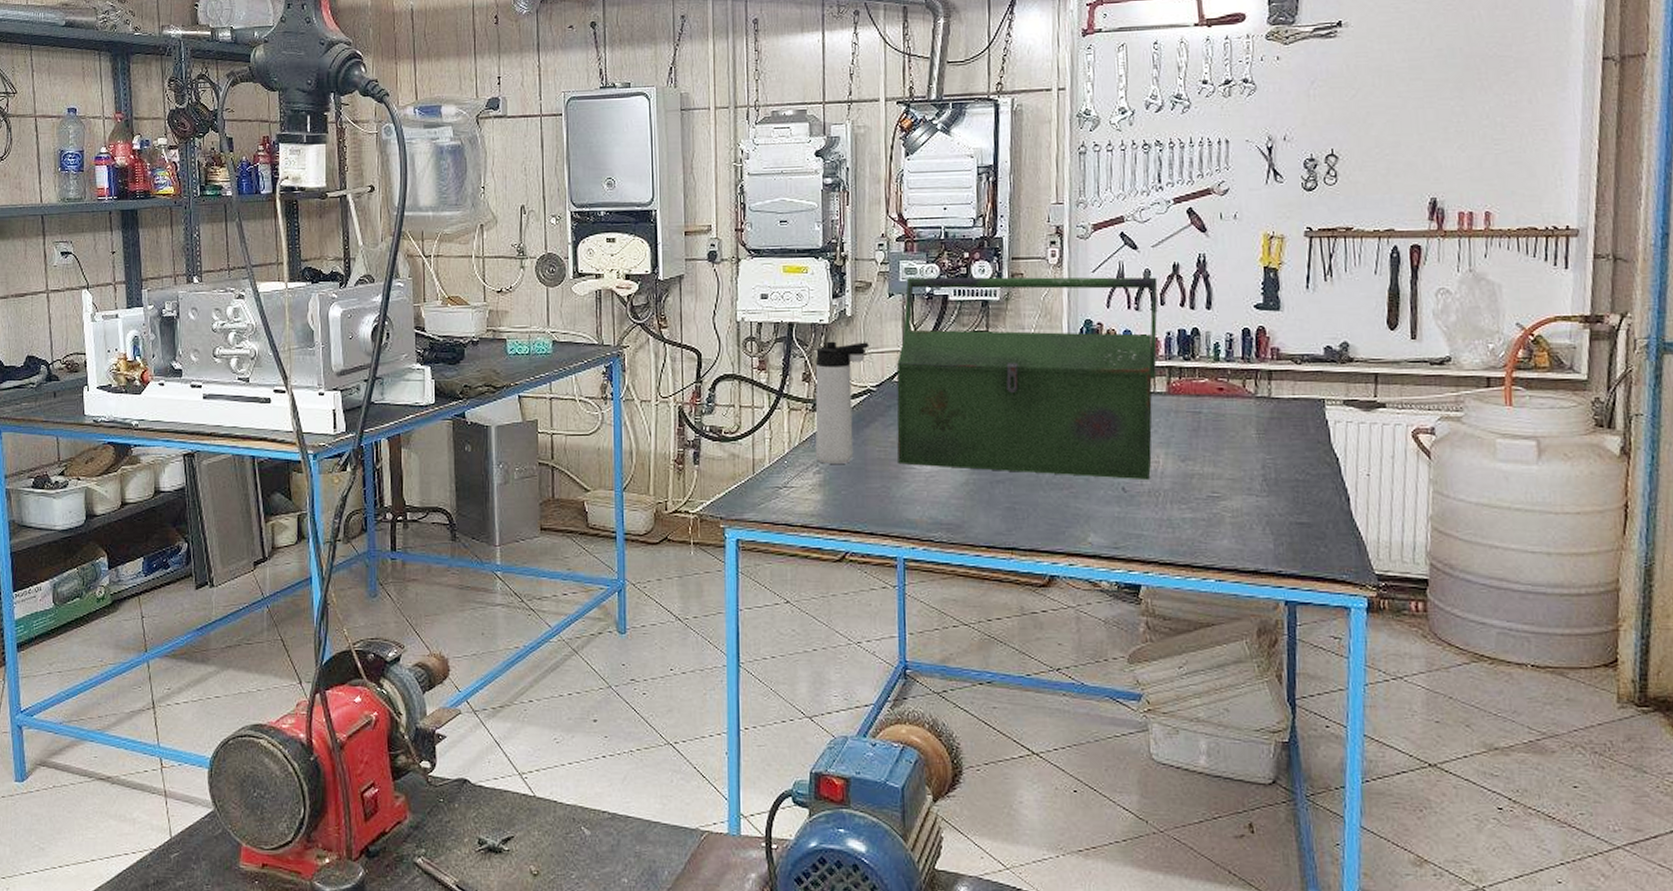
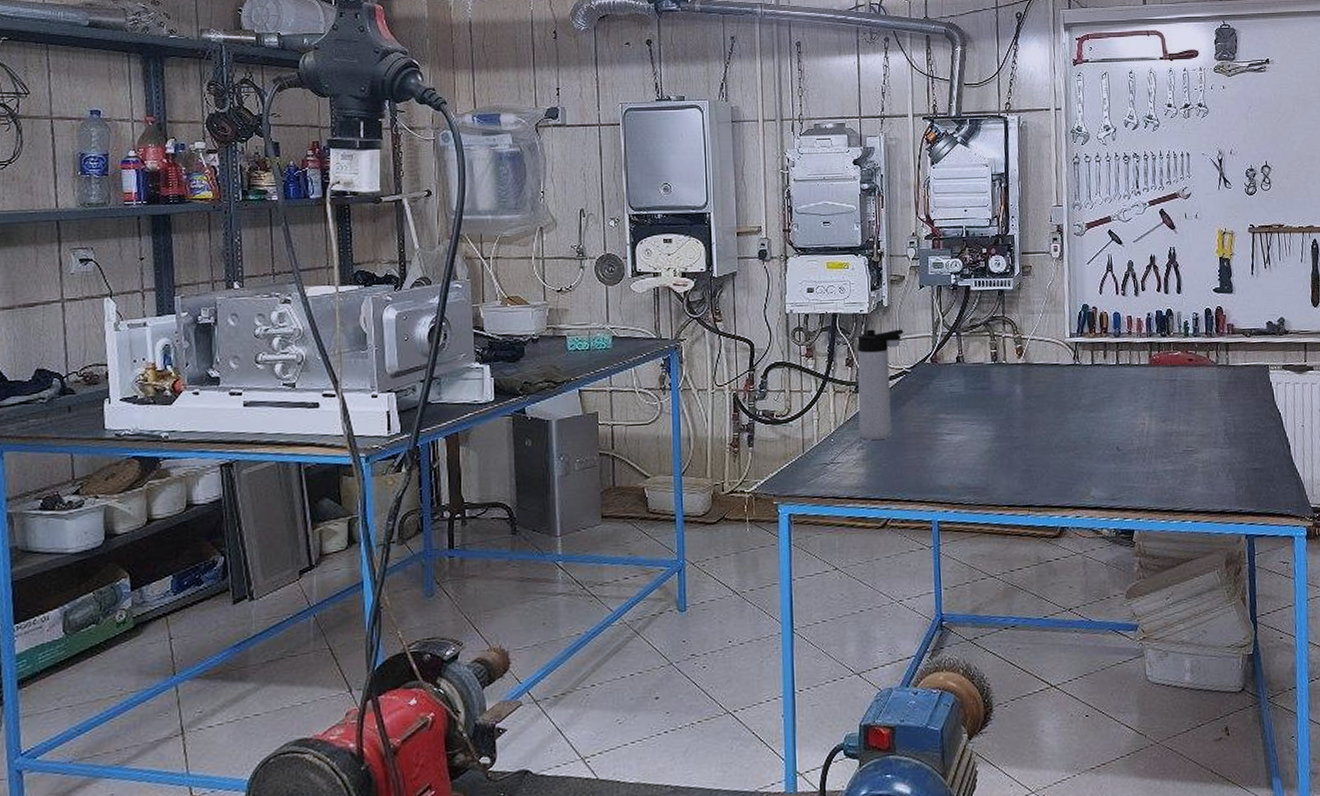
tool box: present [896,277,1158,481] -> none [928,267,1141,440]

